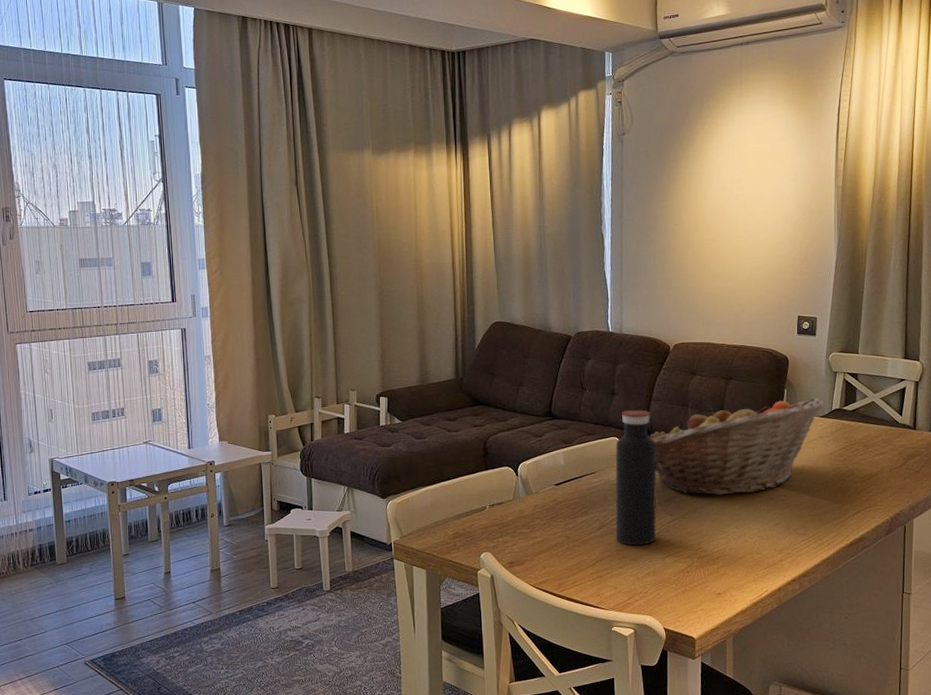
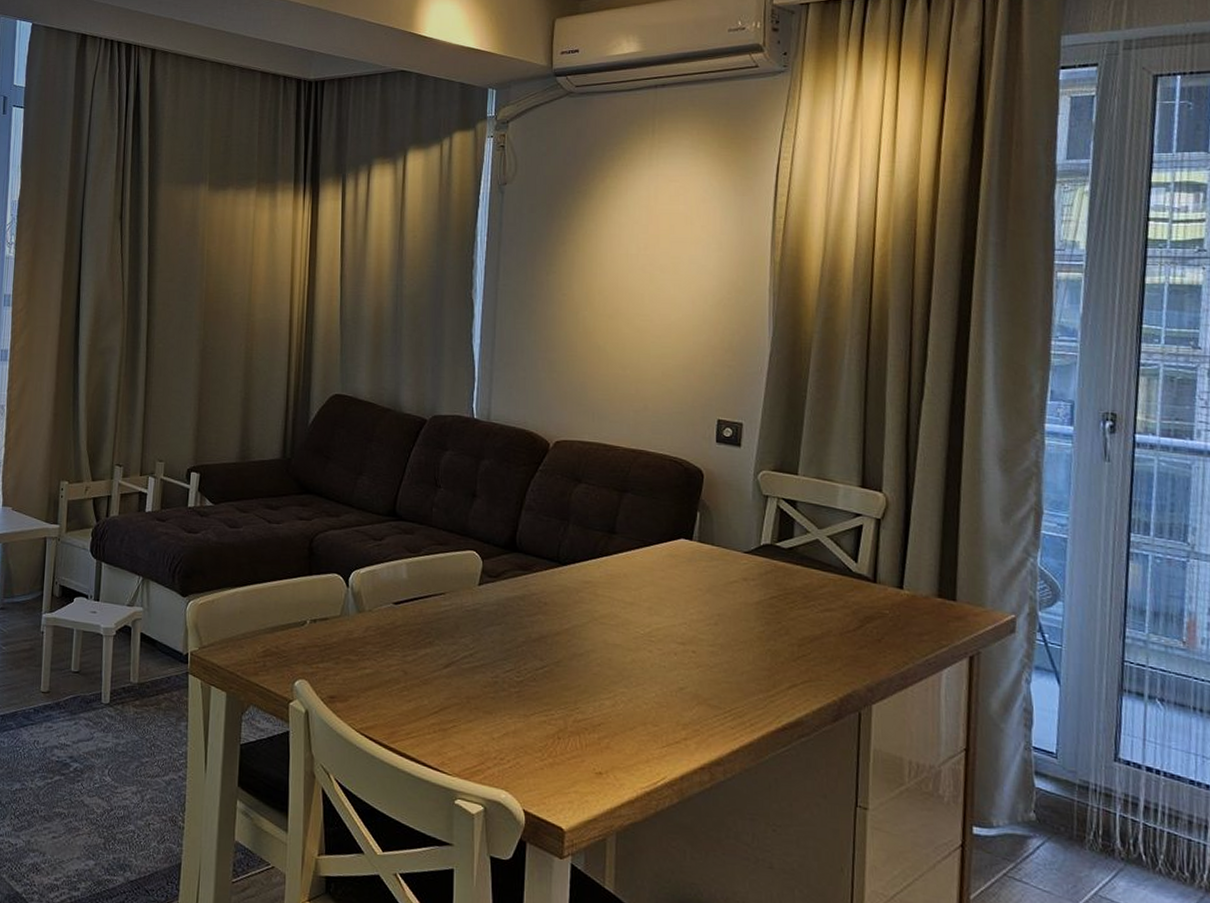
water bottle: present [615,410,657,546] -> none [467,519,525,695]
fruit basket: present [650,397,824,496] -> none [517,522,750,644]

